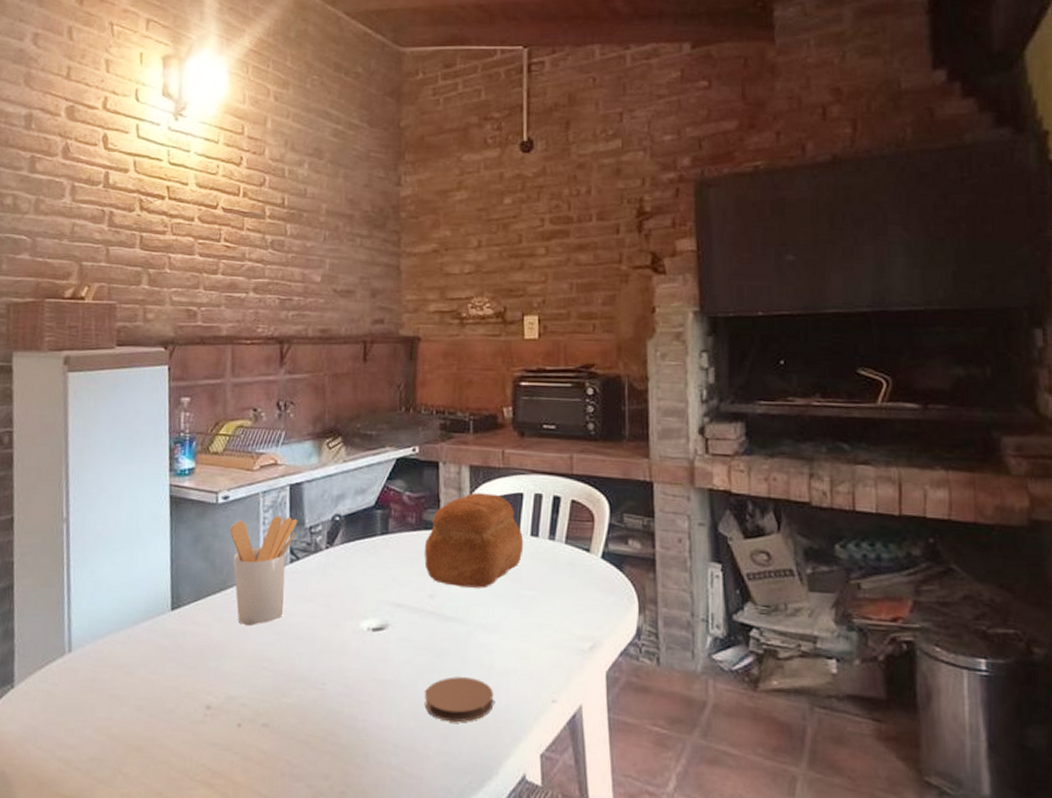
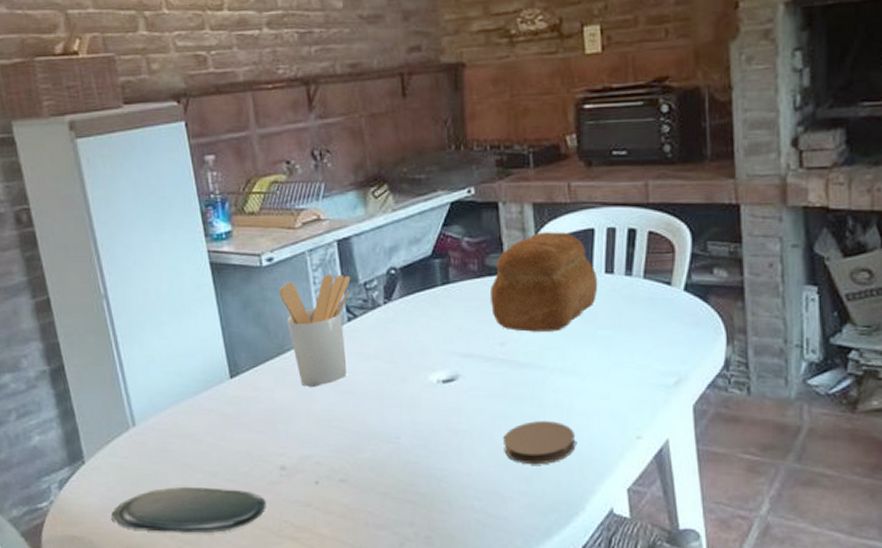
oval tray: none [29,719,186,773] -> present [111,487,266,533]

